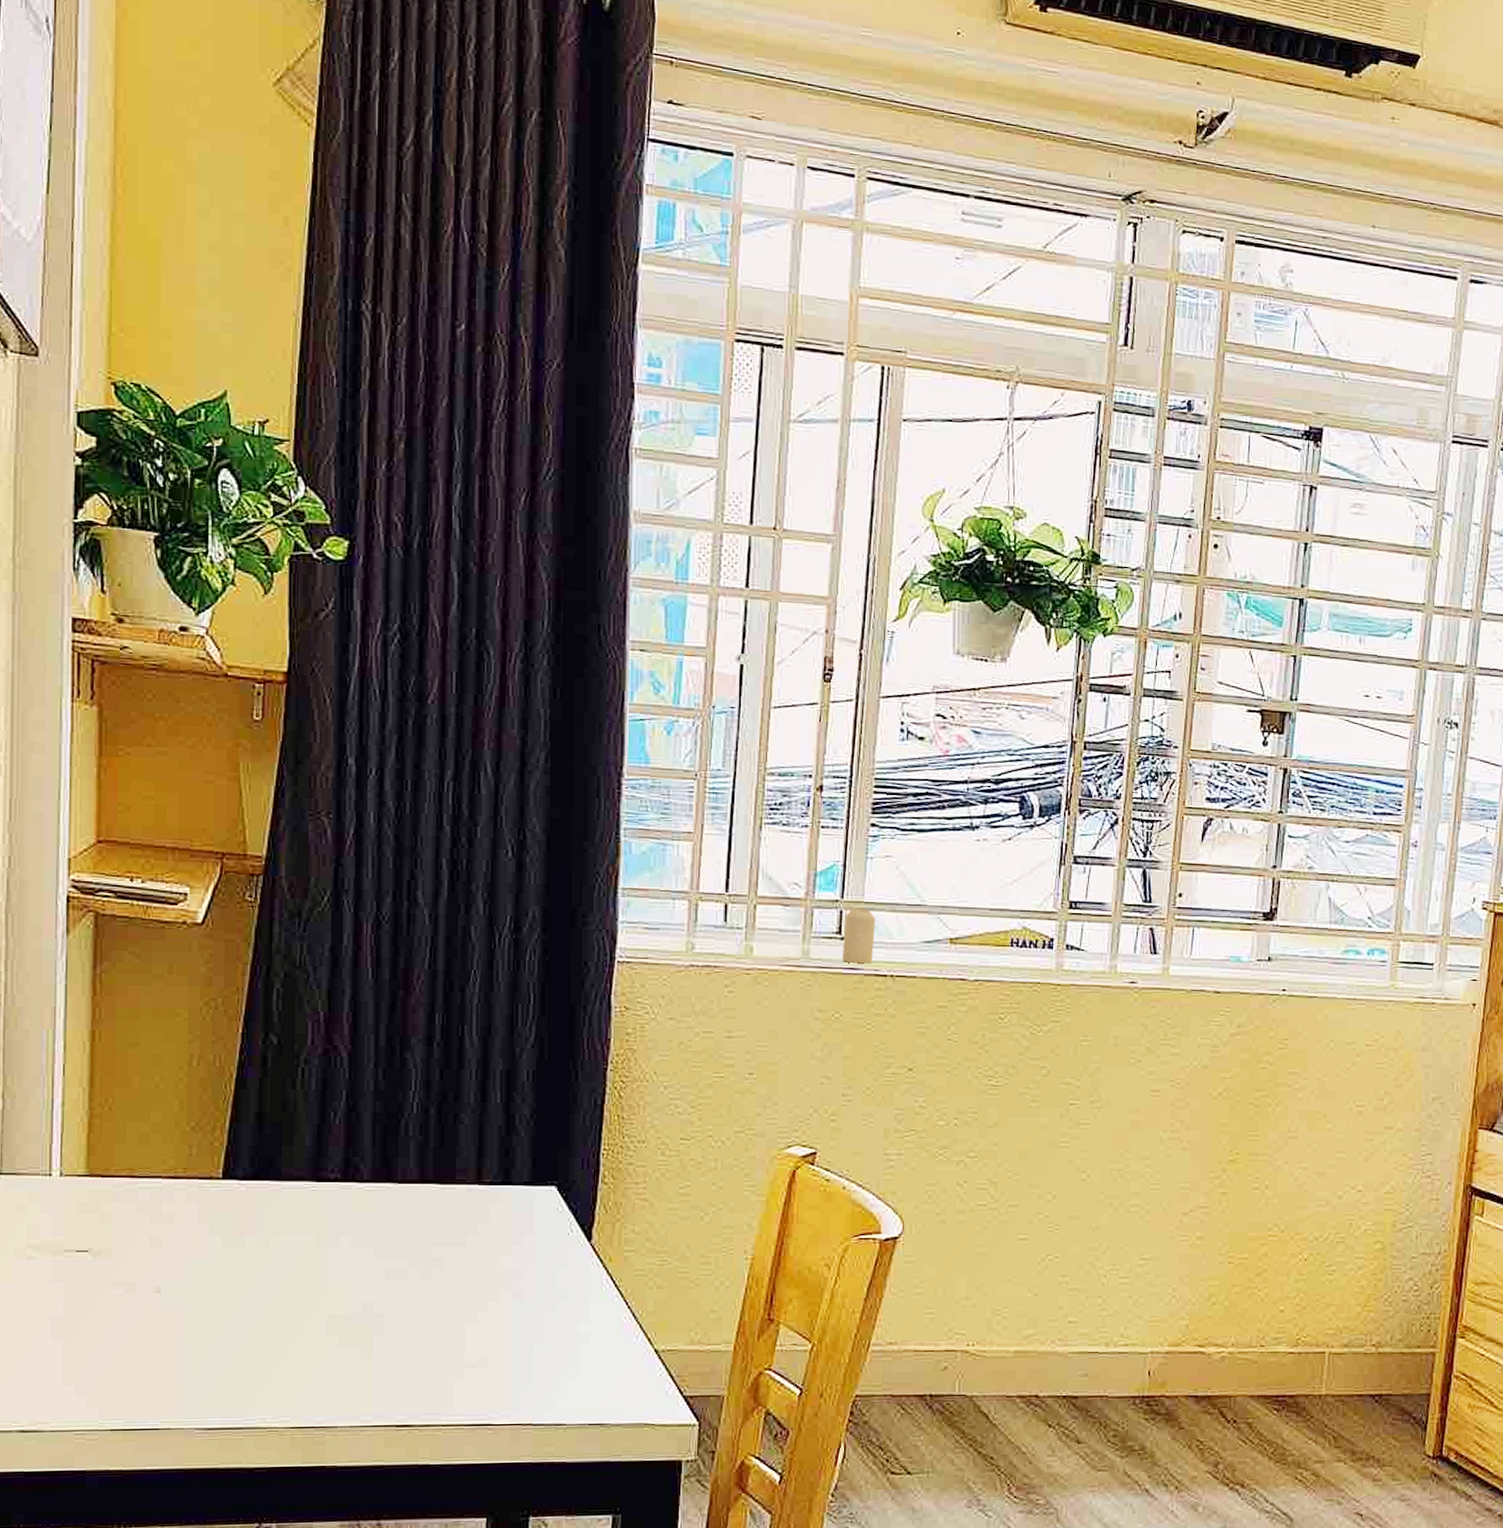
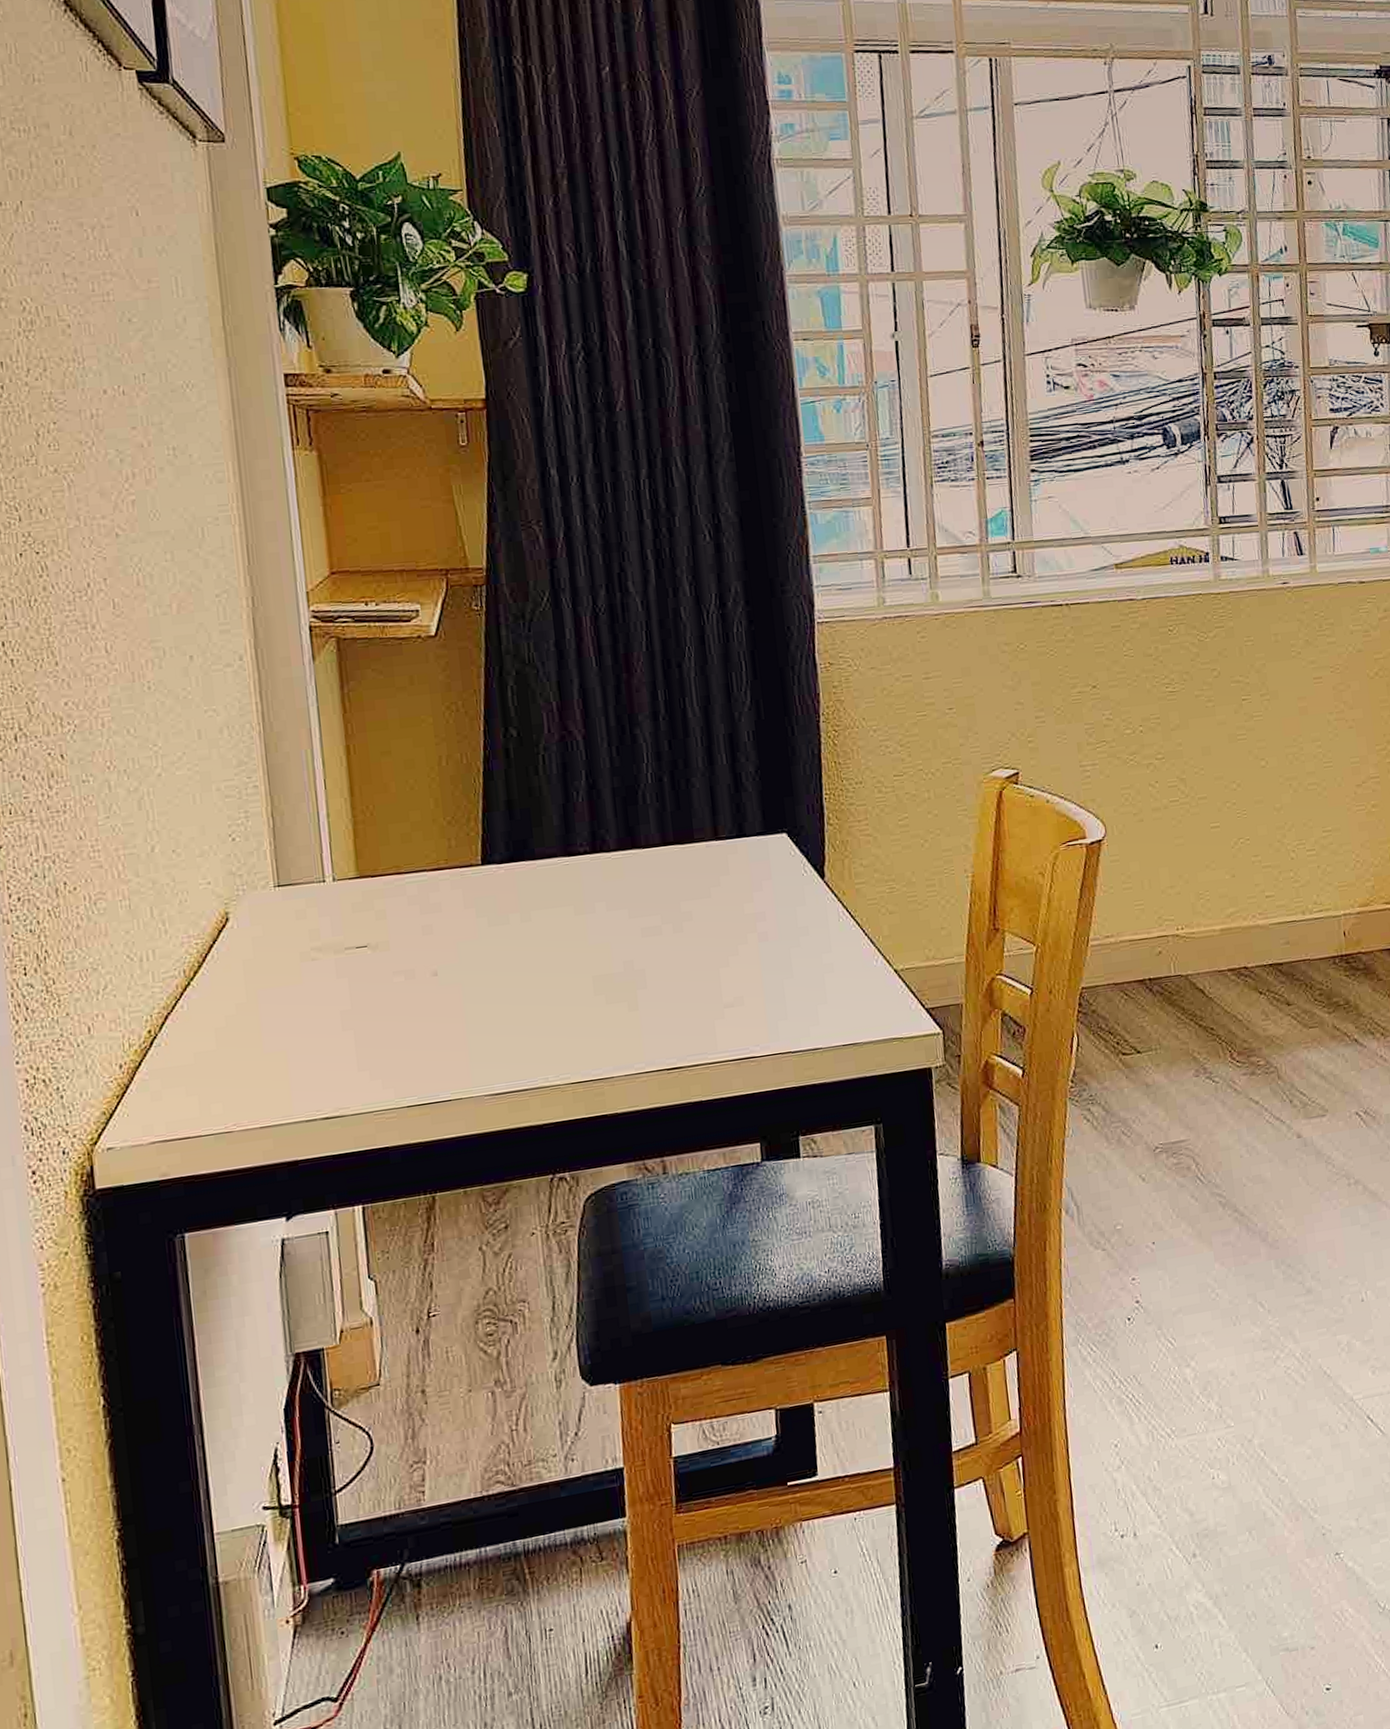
candle: present [842,908,876,964] -> none [1018,547,1048,598]

